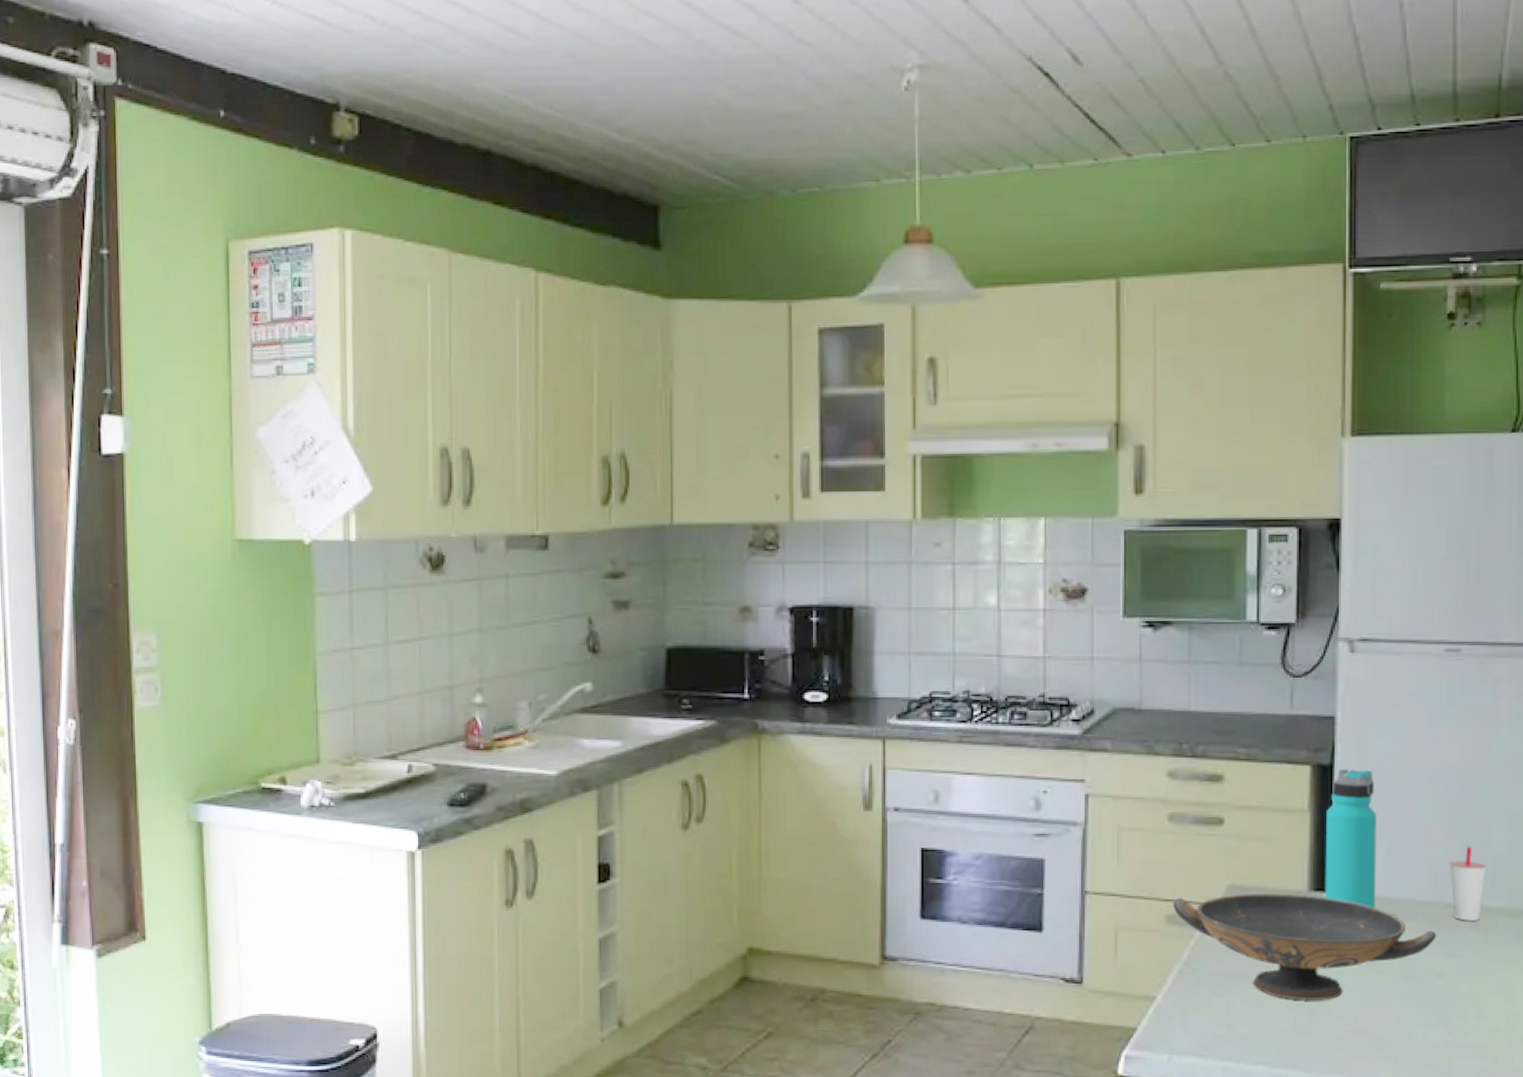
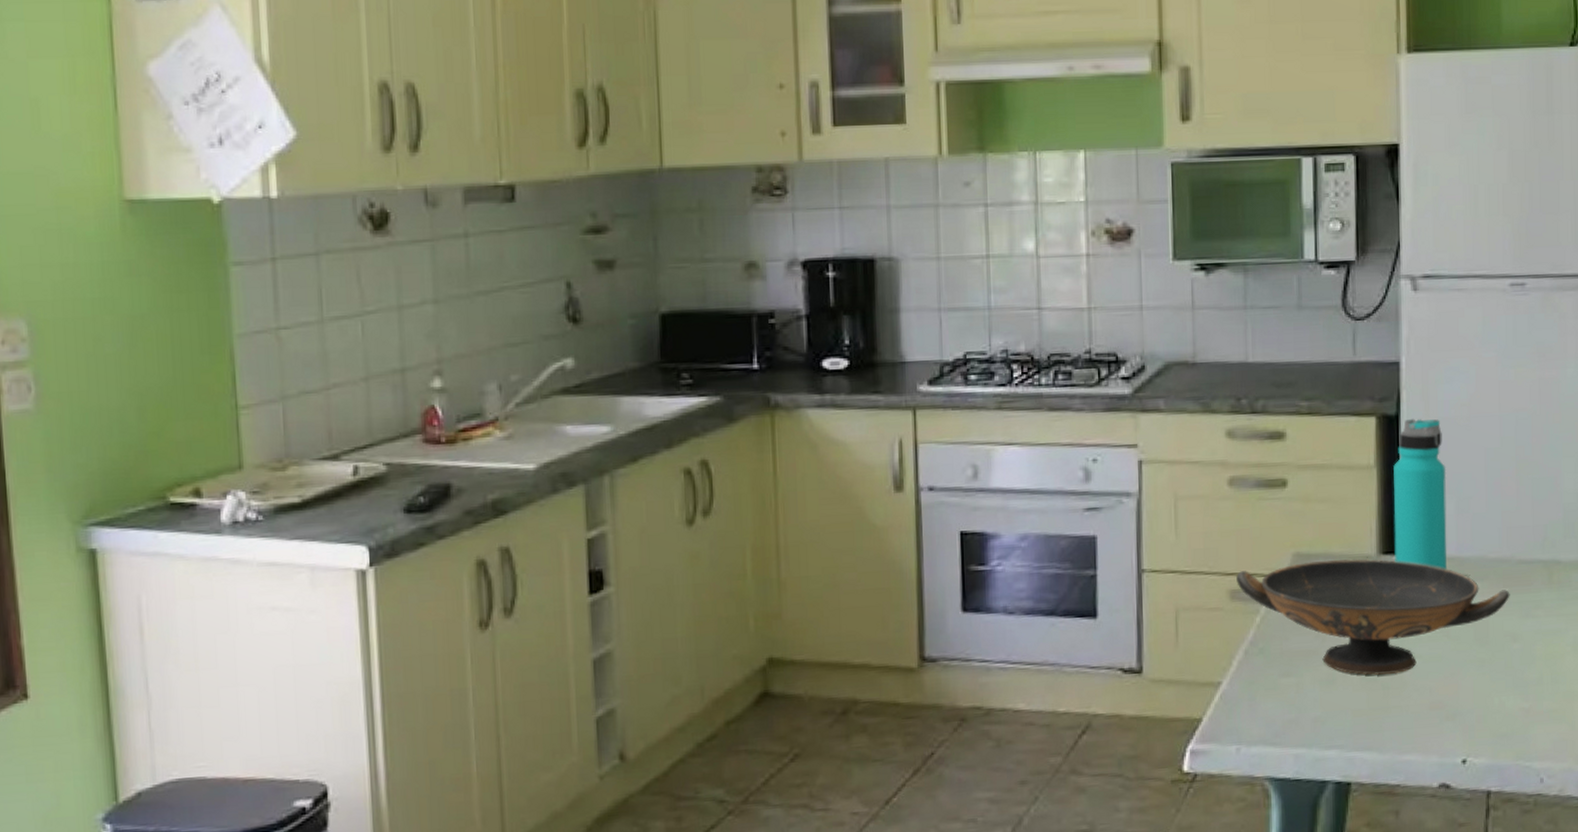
cup: present [1449,846,1487,922] -> none [1520,496,1558,578]

